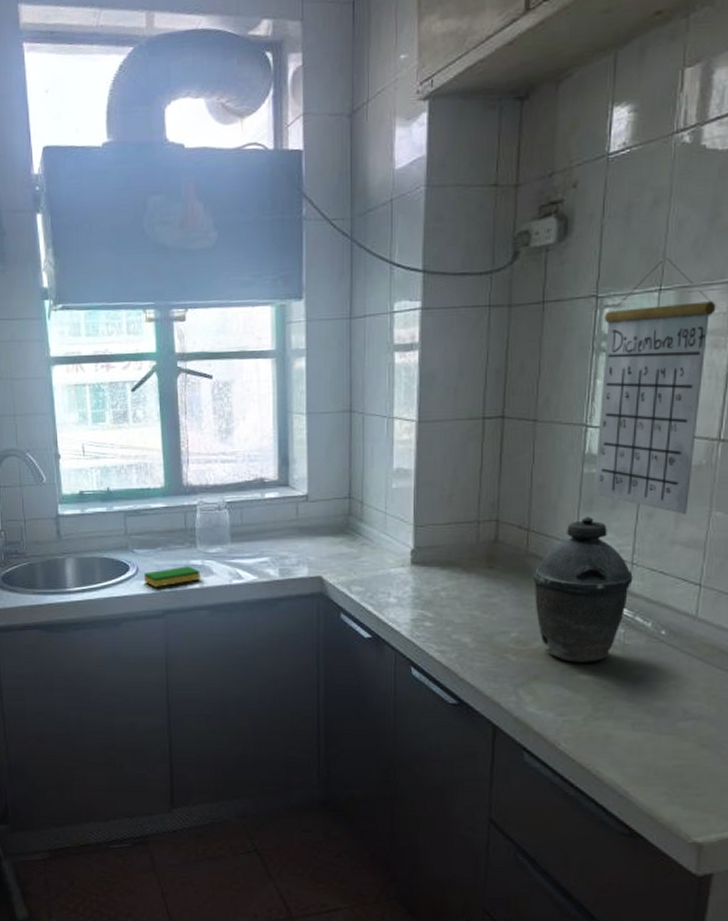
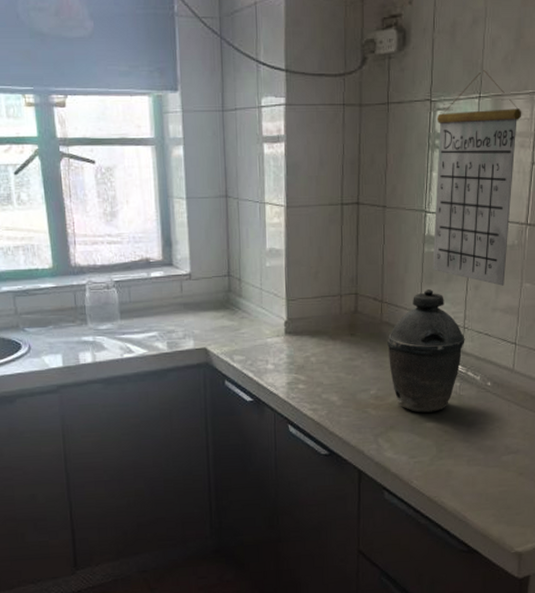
dish sponge: present [143,566,200,587] -> none [36,342,93,364]

